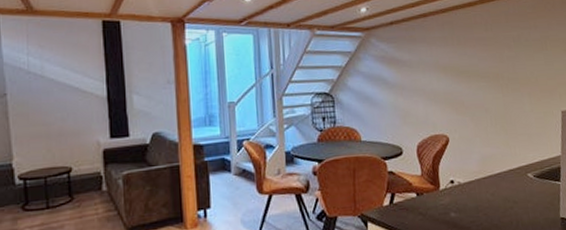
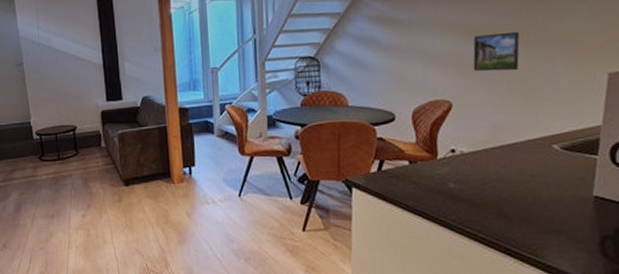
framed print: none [462,74,498,109] -> present [473,31,520,72]

